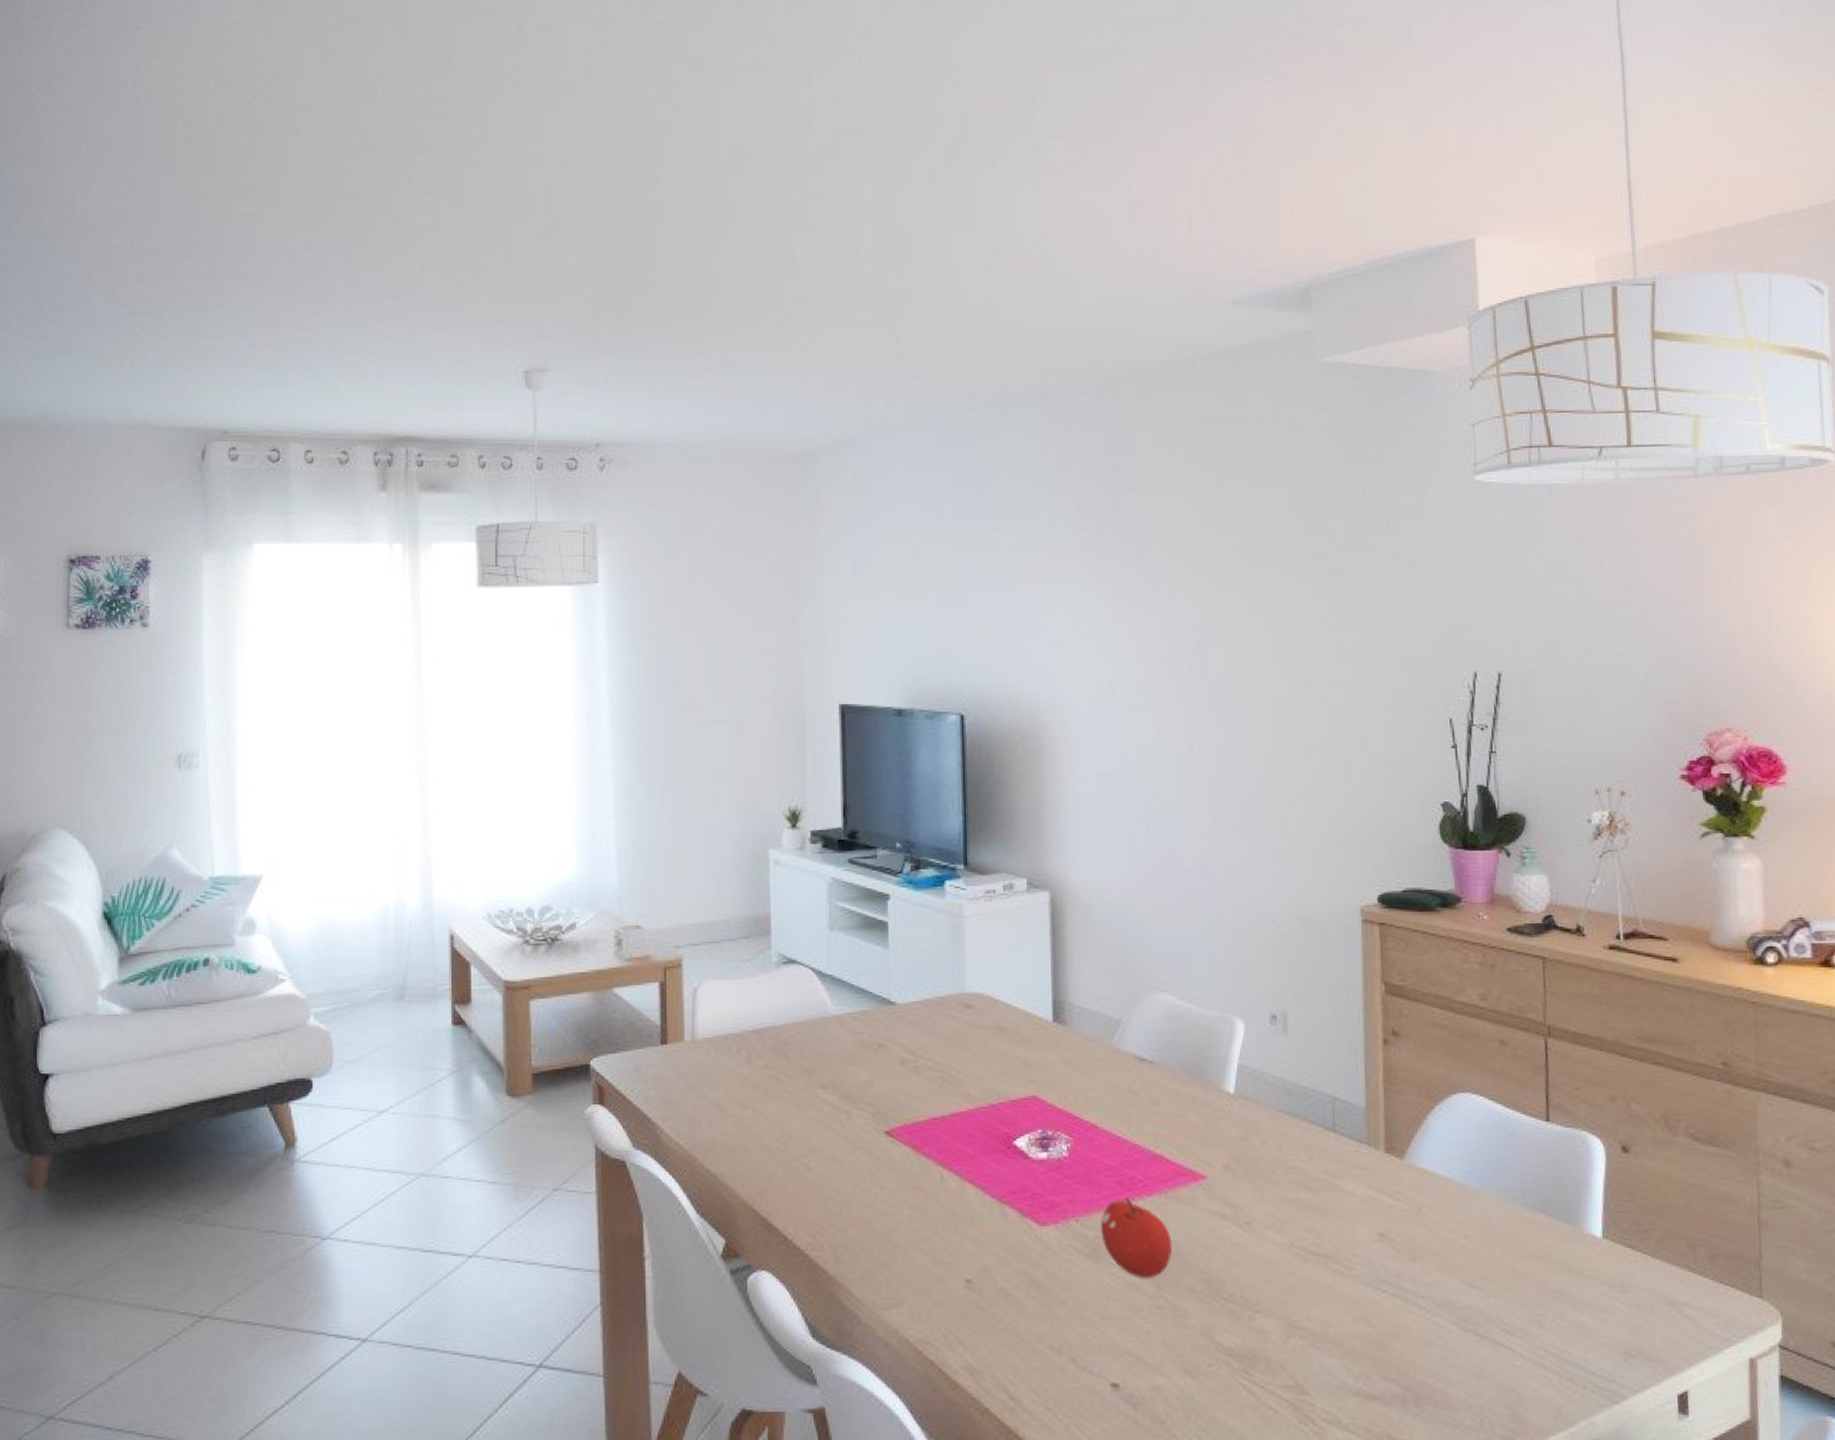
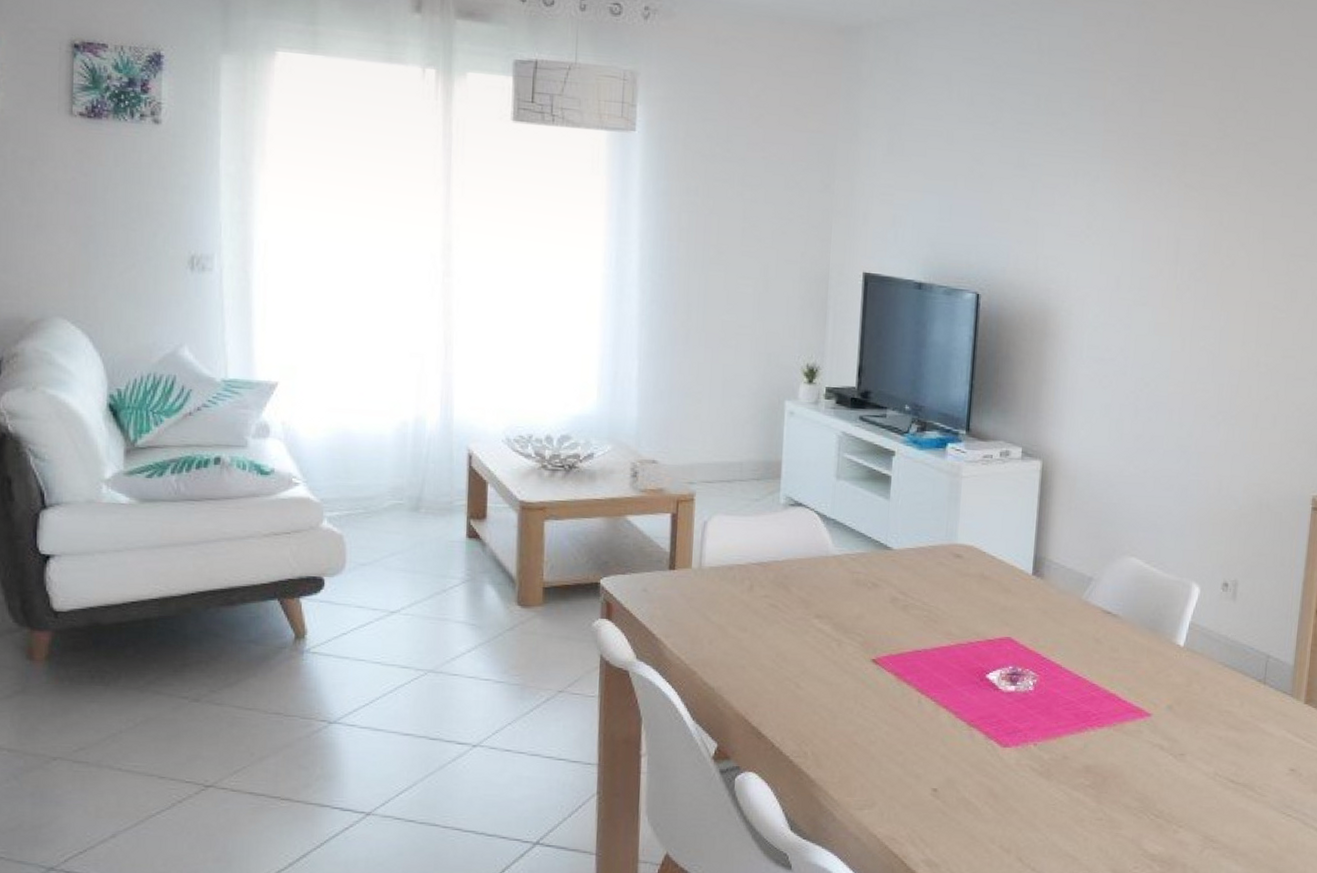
fruit: present [1101,1198,1172,1278] -> none [1055,728,1116,795]

